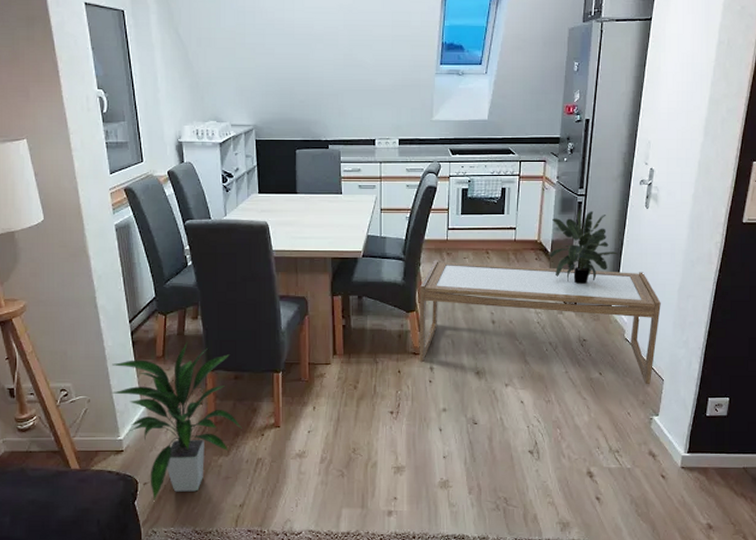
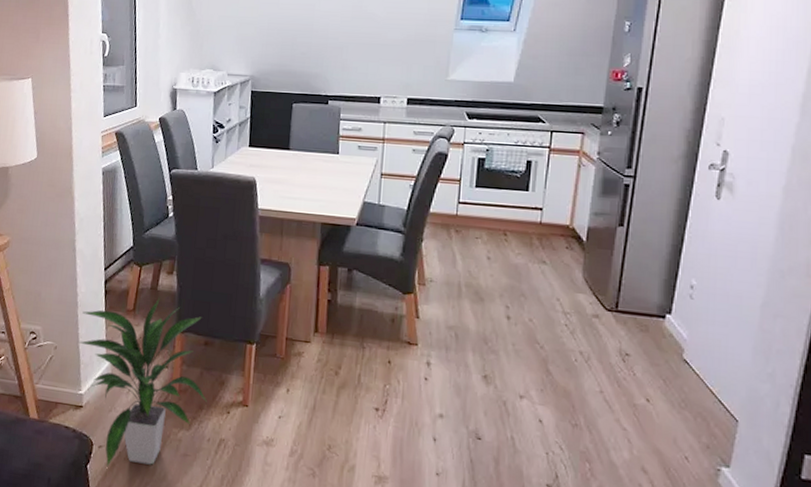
coffee table: present [419,260,661,385] -> none [414,237,736,425]
potted plant: present [550,209,618,285] -> none [585,192,677,286]

